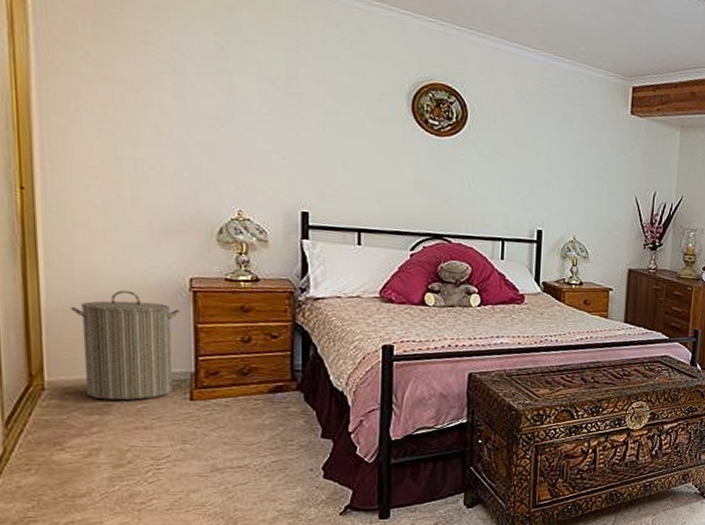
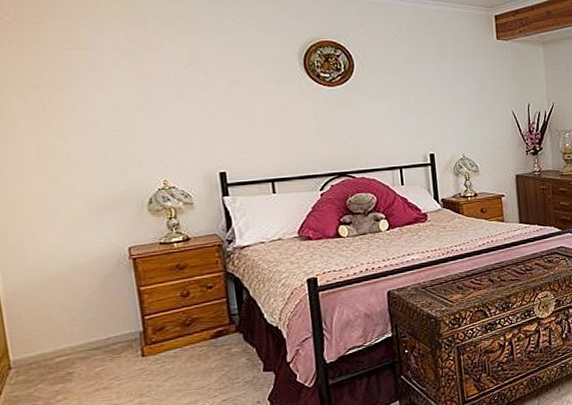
laundry hamper: present [71,290,181,401] -> none [26,267,125,369]

